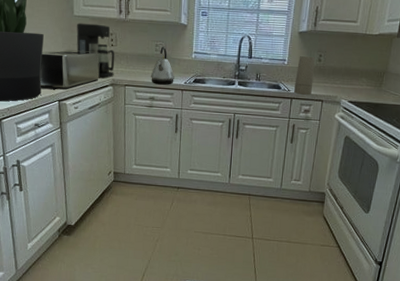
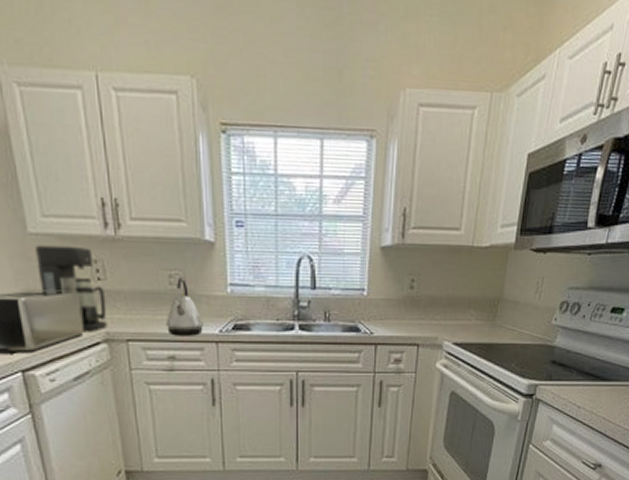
canister: present [294,55,315,96] -> none [379,281,405,339]

